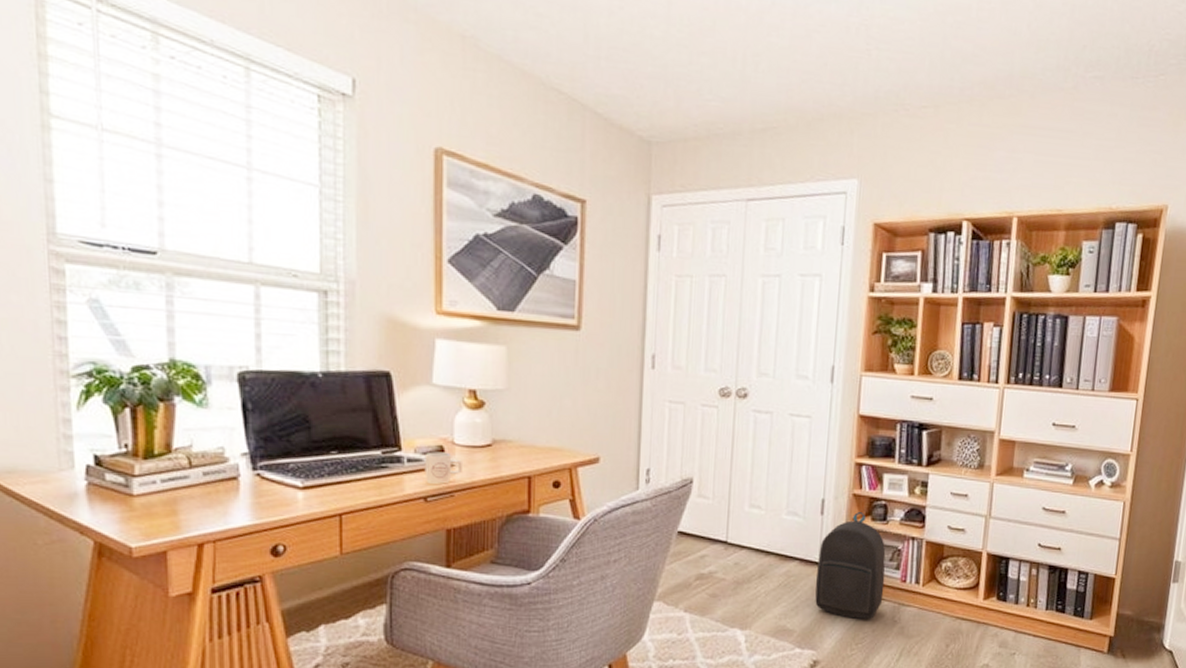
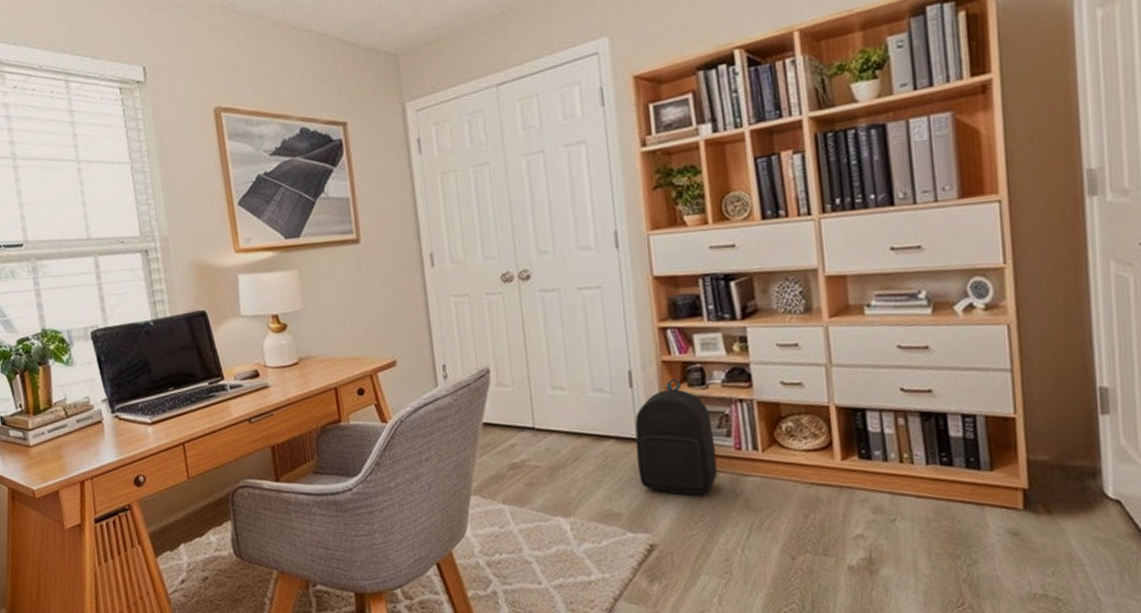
mug: present [424,451,462,486] -> none [243,375,277,407]

